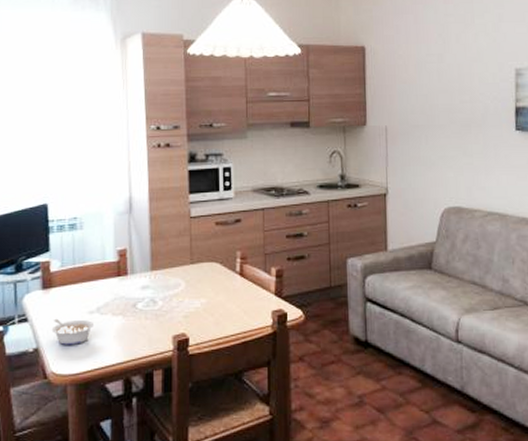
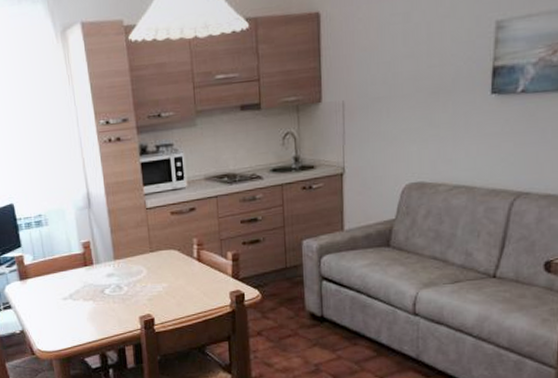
legume: present [51,318,93,346] -> none [32,305,68,328]

